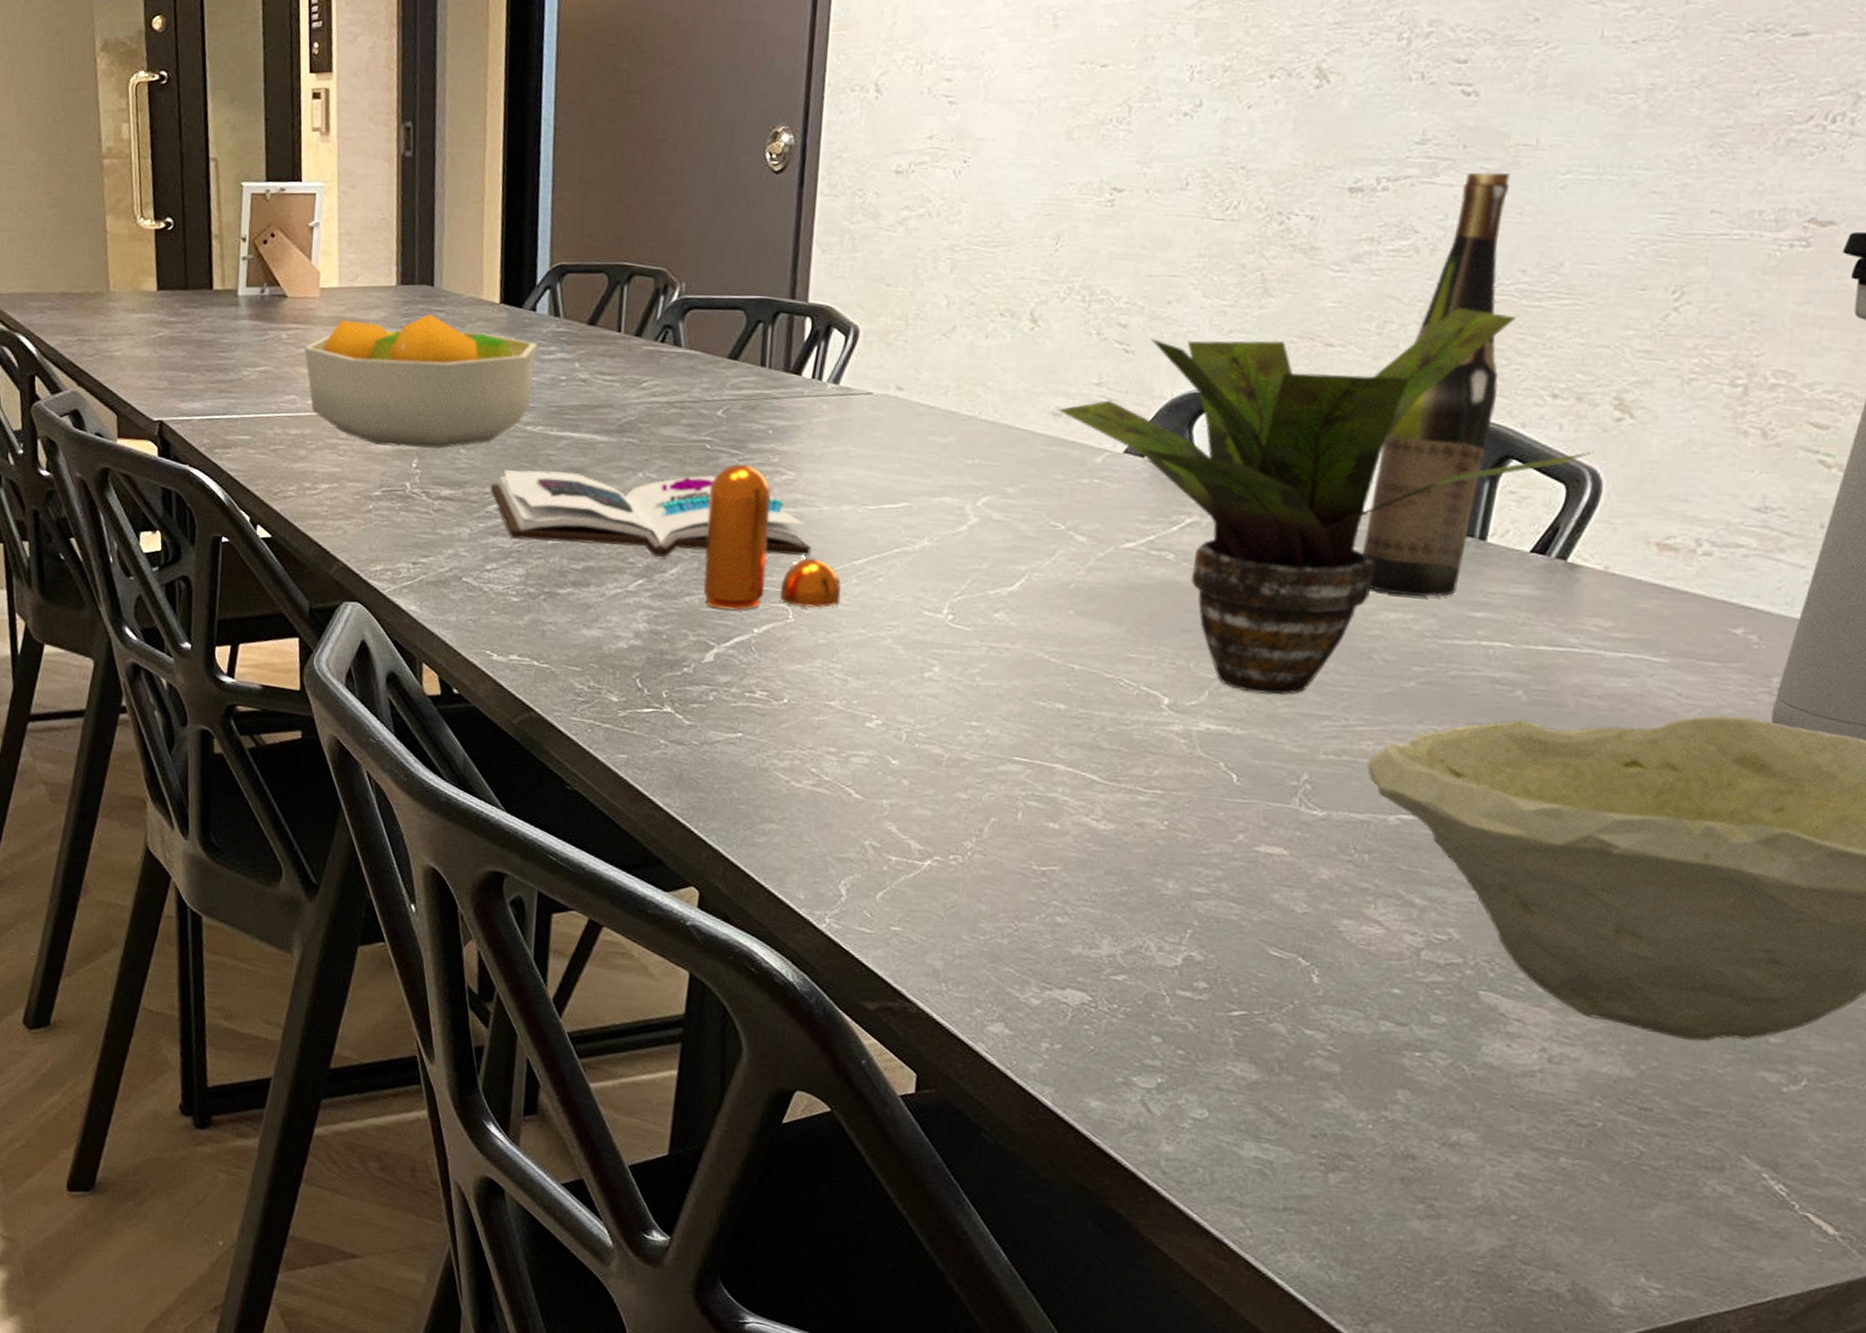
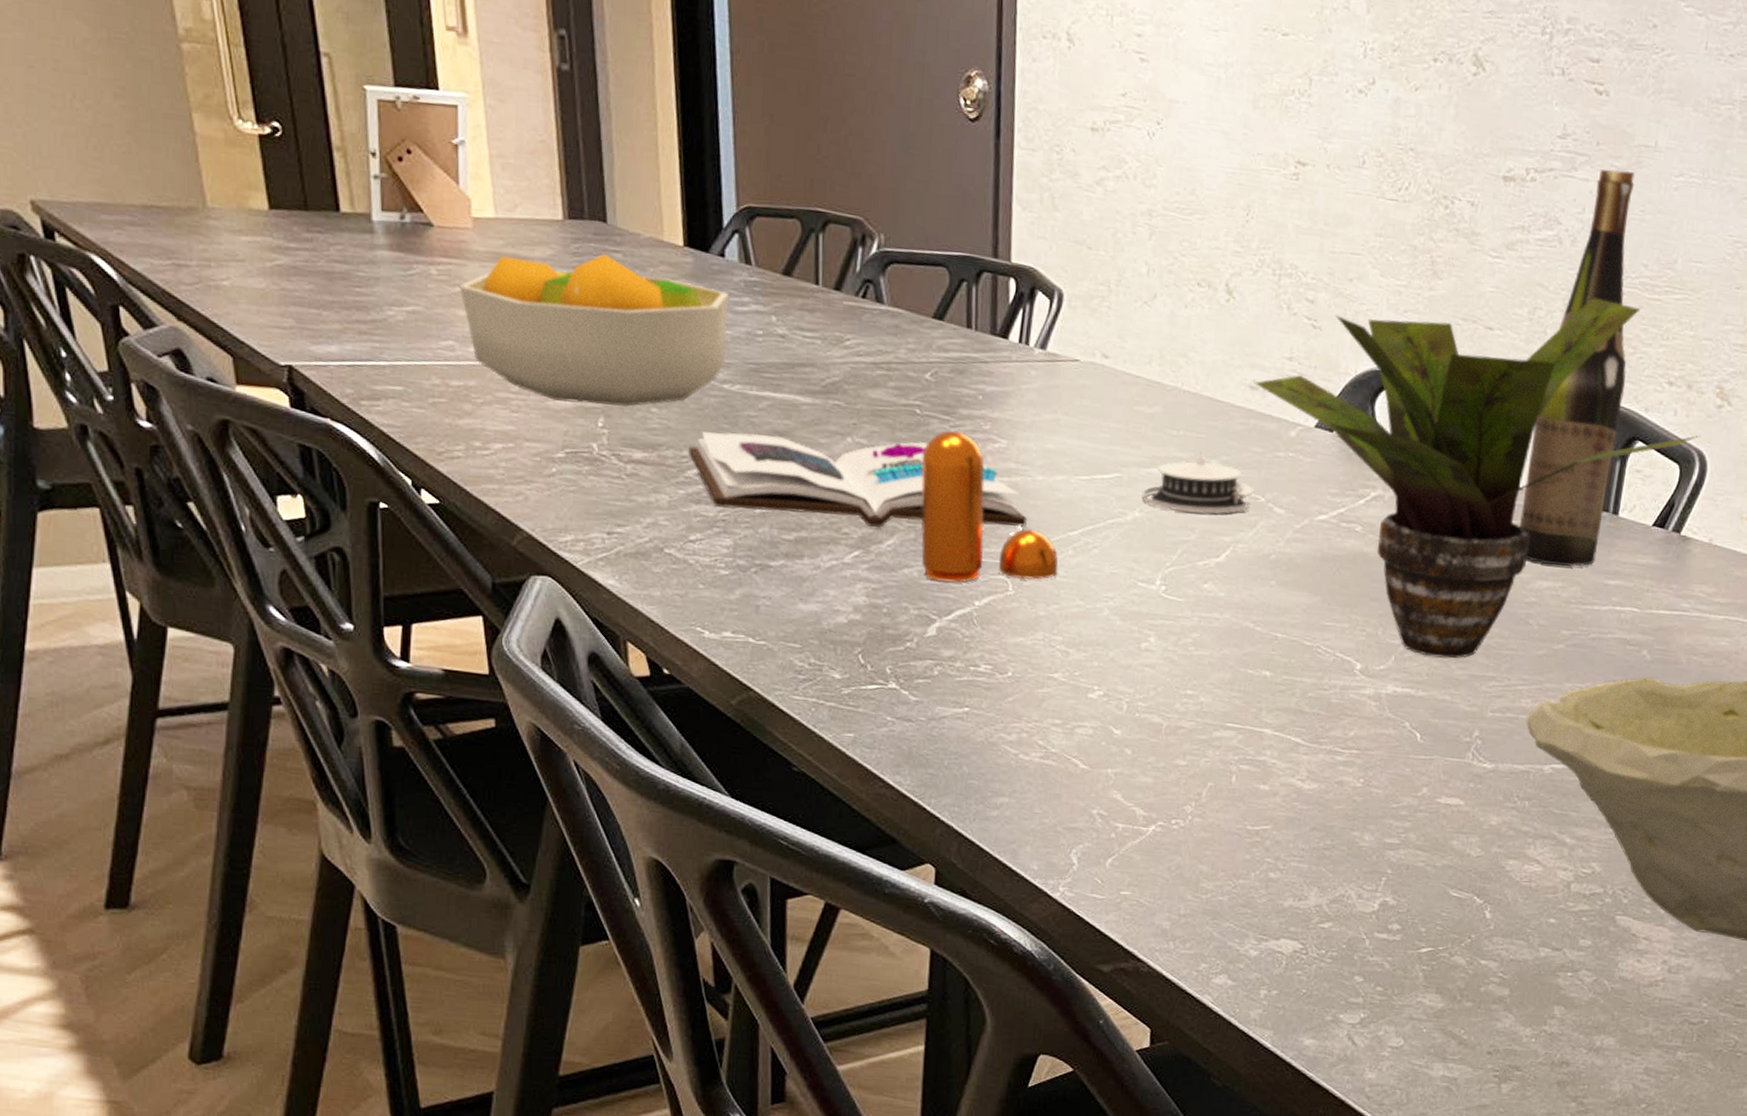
architectural model: none [931,479,1054,543] -> present [1141,451,1255,514]

